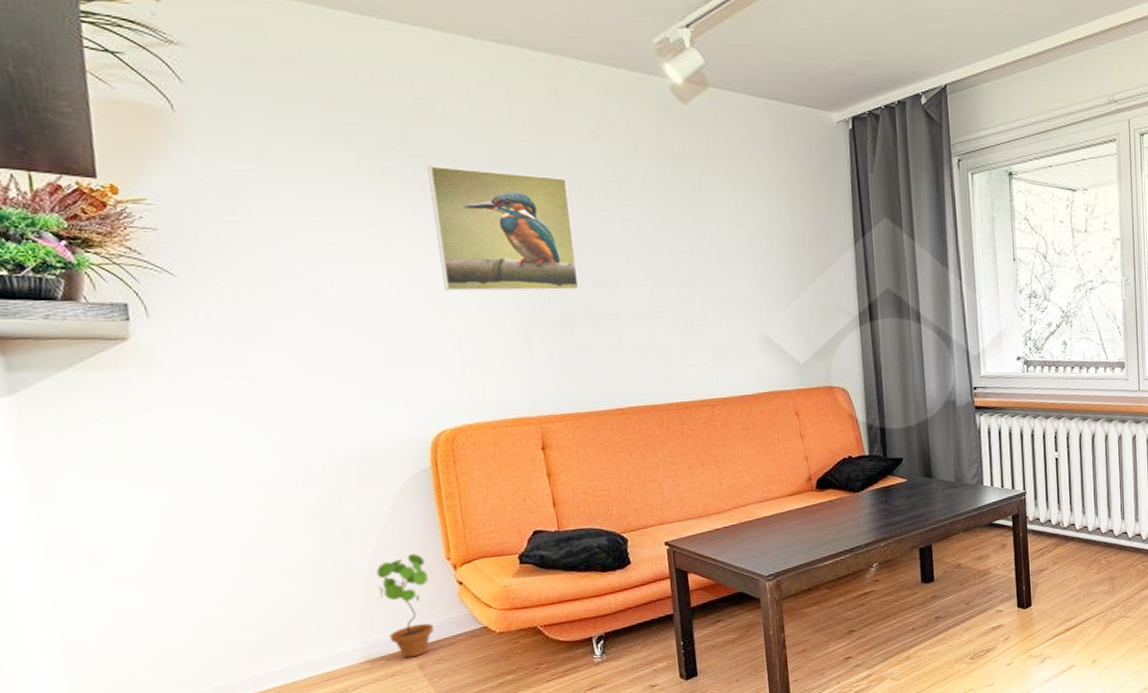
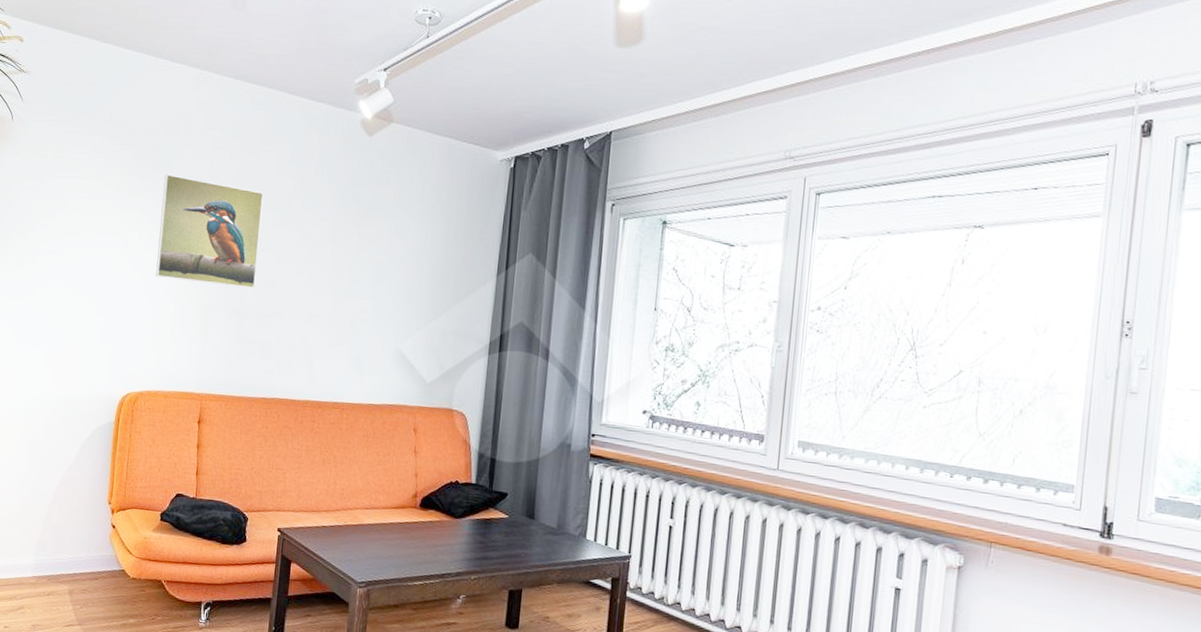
potted plant: present [376,554,434,658] -> none [54,493,93,583]

